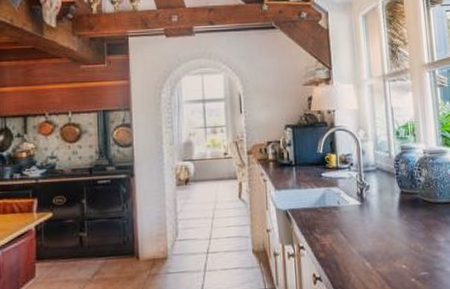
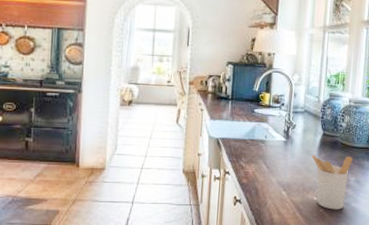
utensil holder: none [392,214,439,278] -> present [312,154,353,210]

